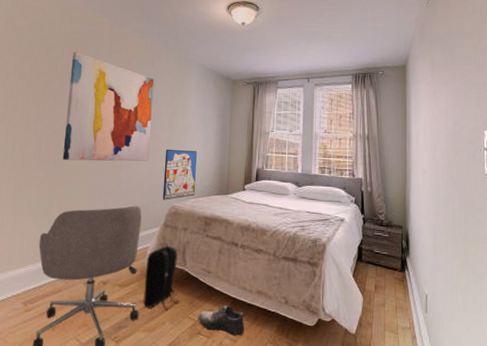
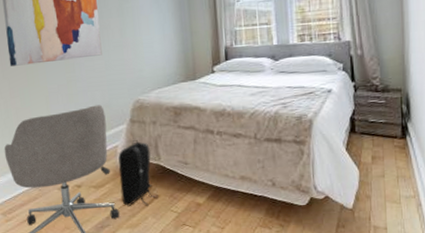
wall art: present [162,149,197,200] -> none [119,36,159,95]
shoe: present [198,305,245,336] -> none [180,194,232,223]

